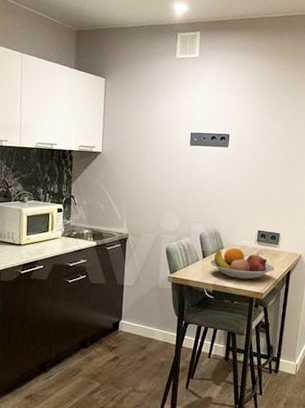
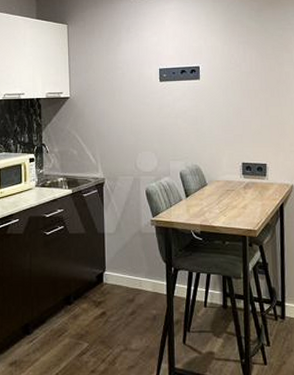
fruit bowl: present [210,248,275,280] -> none [194,184,266,217]

